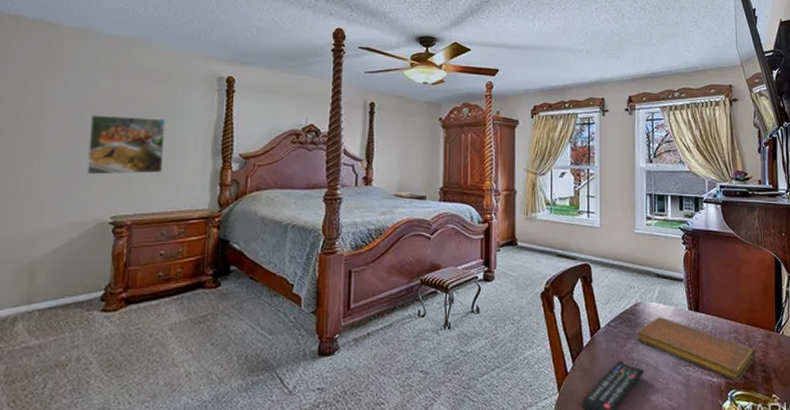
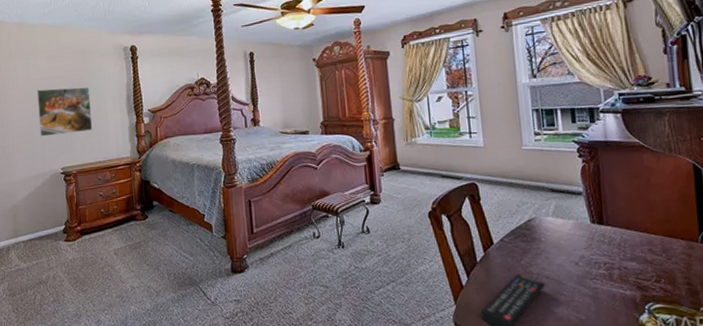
notebook: present [637,317,756,381] -> none [534,231,677,294]

